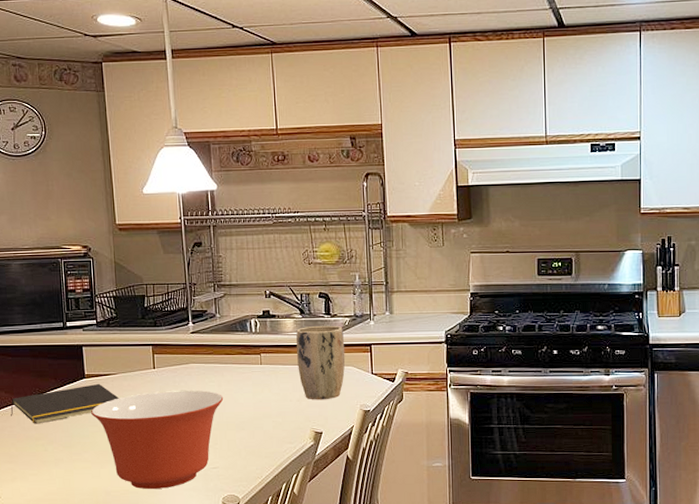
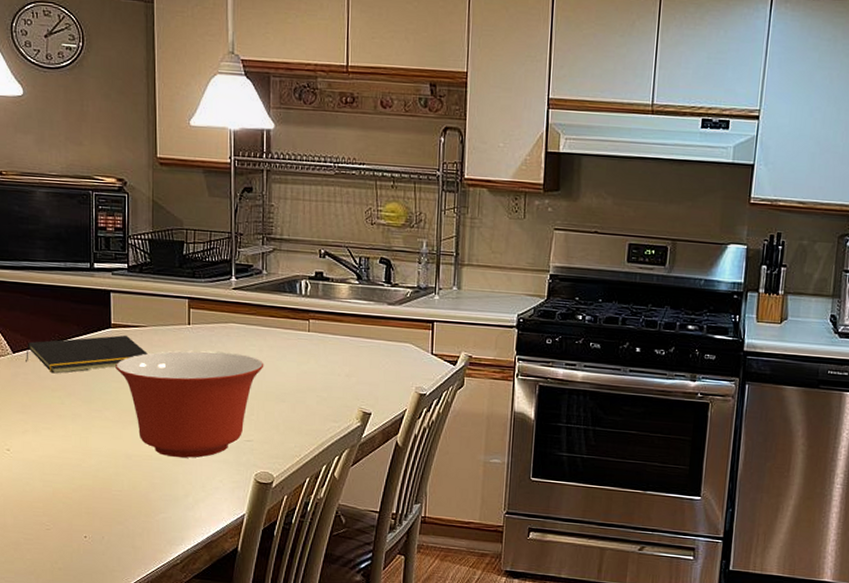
plant pot: present [296,325,346,400] -> none [349,294,405,378]

